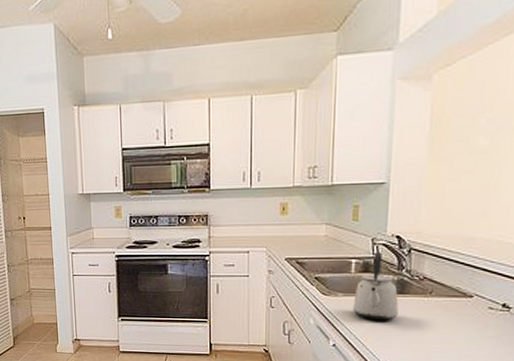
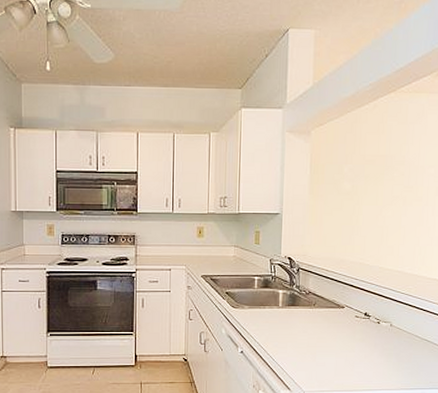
kettle: present [353,252,399,321] -> none [257,271,291,329]

